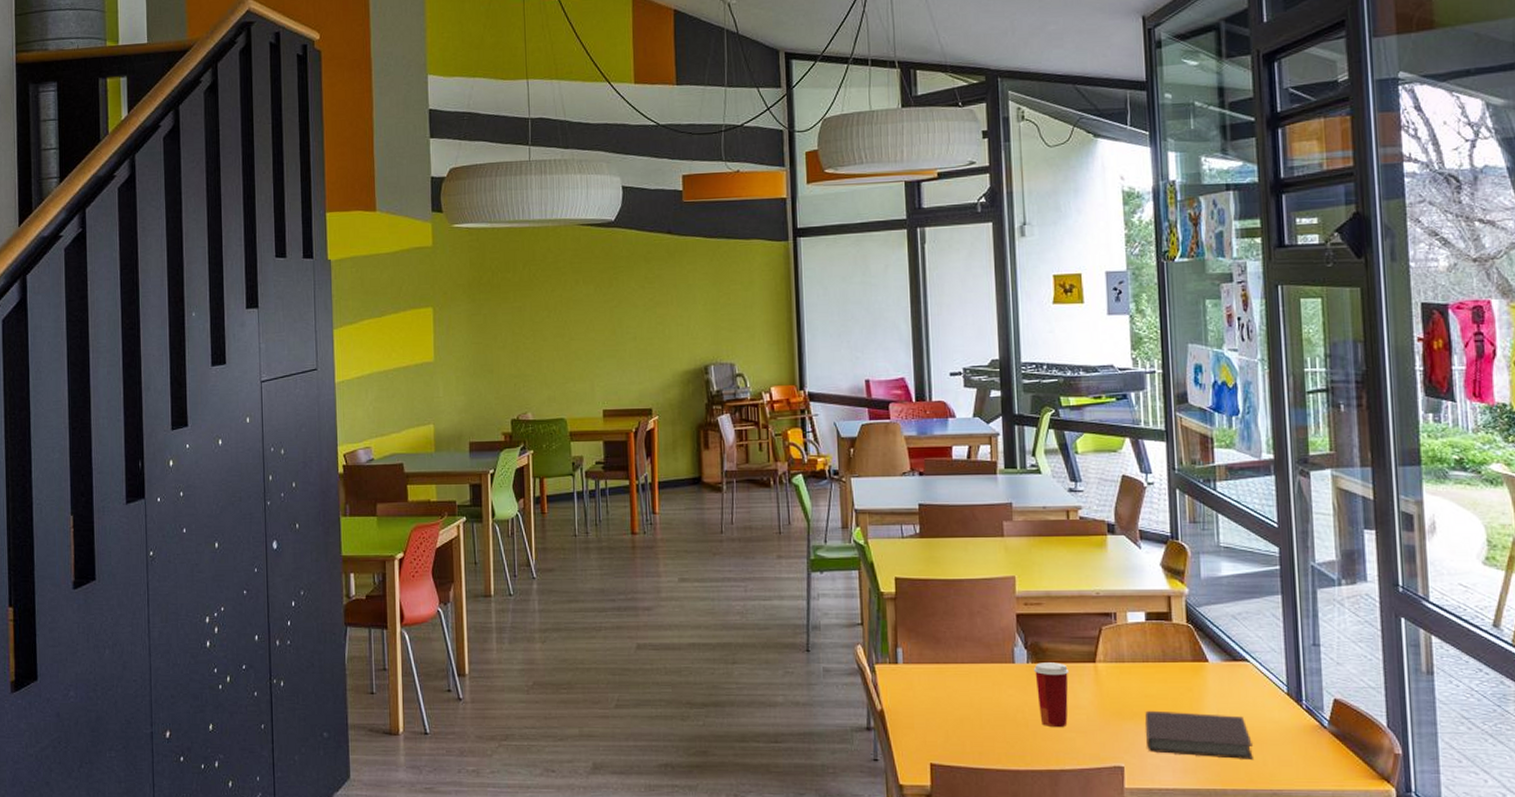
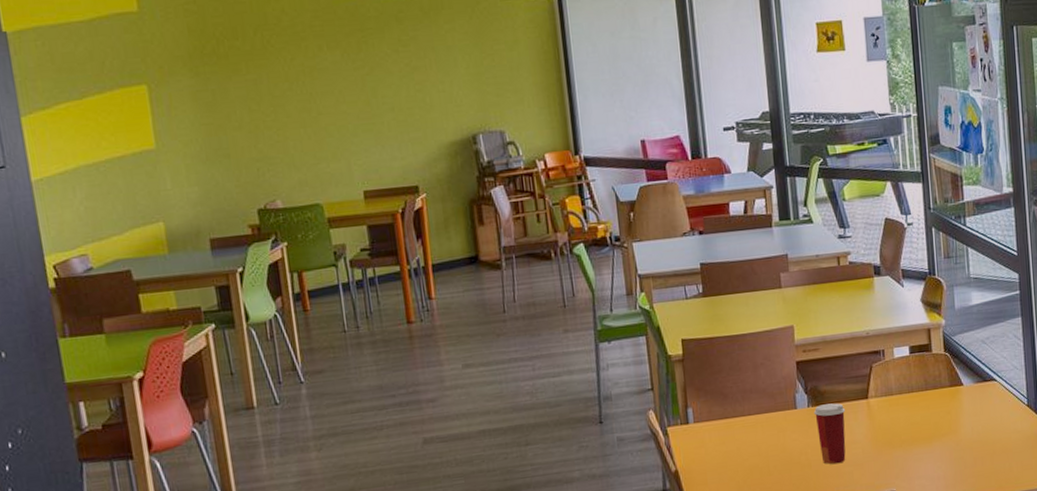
notebook: present [1145,710,1253,759] -> none [912,431,1001,474]

